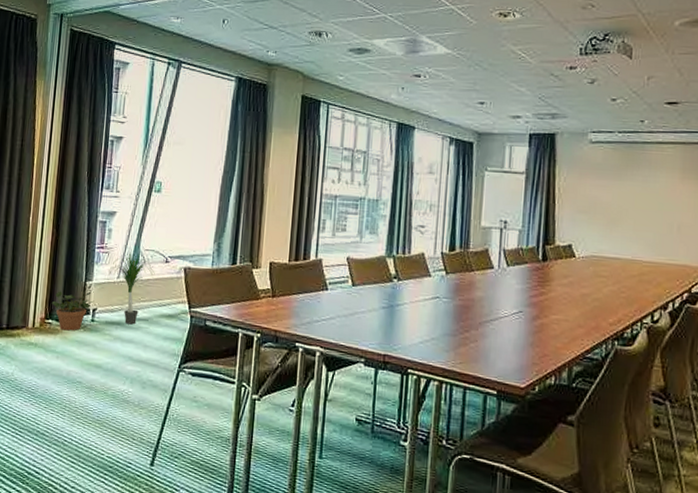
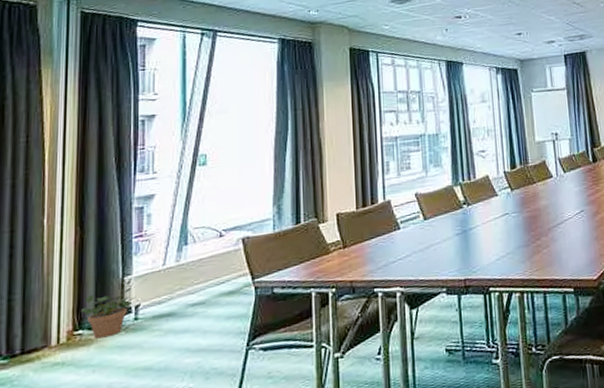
potted plant: present [107,249,155,325] -> none [150,231,208,313]

